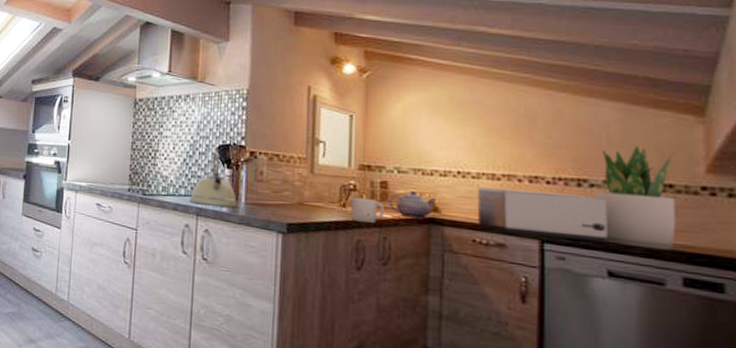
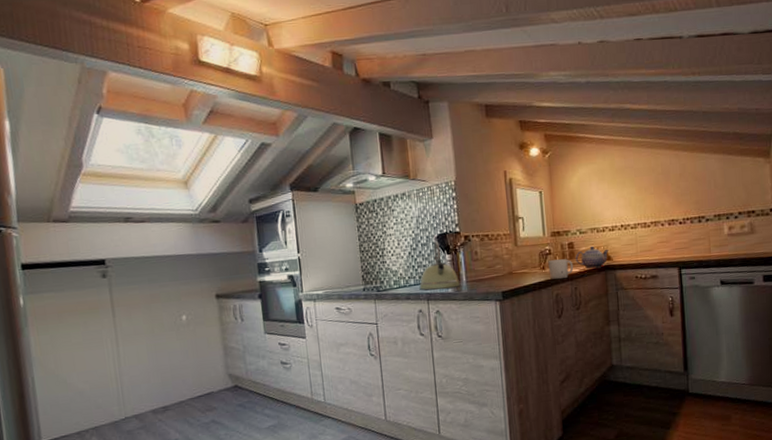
toaster: present [478,186,607,243] -> none [636,227,719,267]
planter: present [595,146,676,251] -> none [709,186,758,261]

